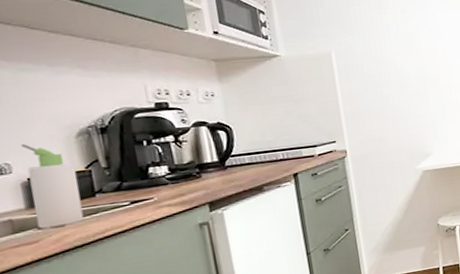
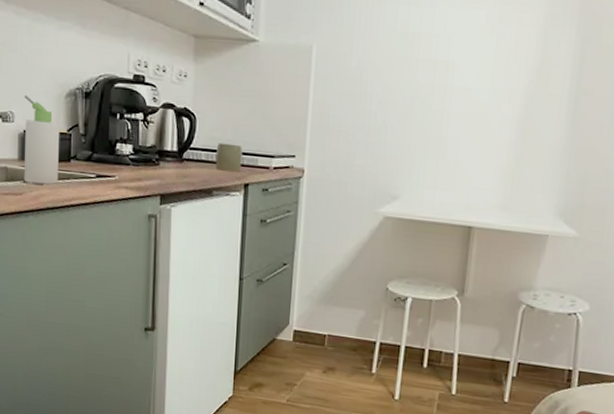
mug: none [258,143,288,169] -> present [215,143,243,173]

